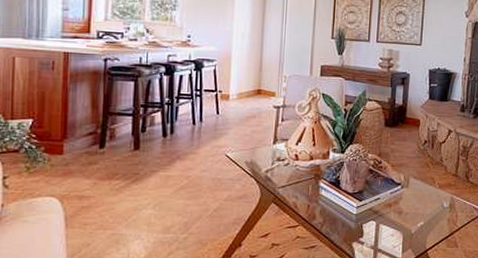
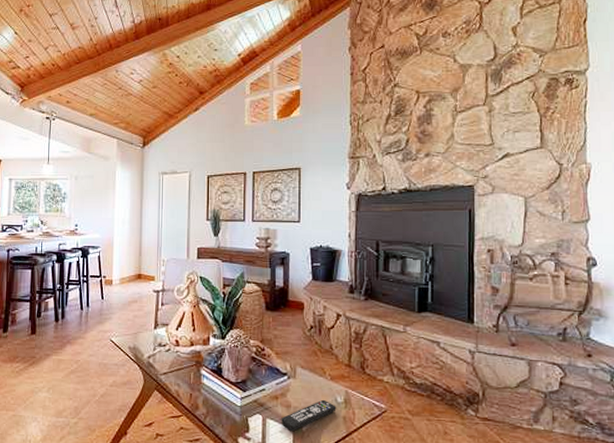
remote control: none [393,205,443,234] -> present [281,399,337,431]

